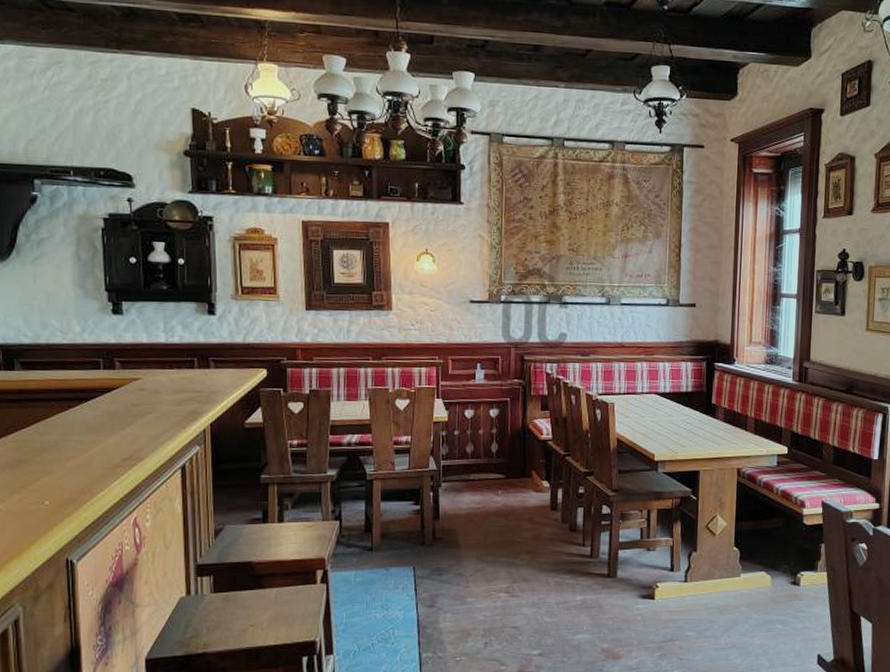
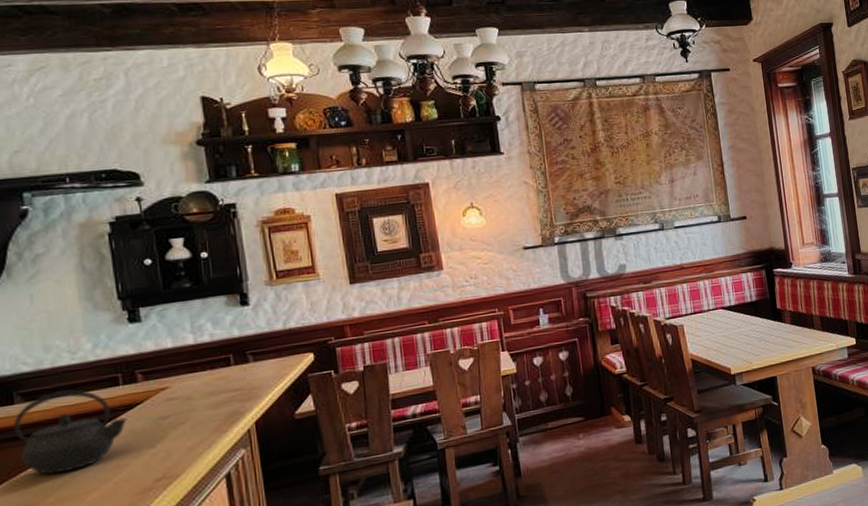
kettle: none [13,364,105,437] -> present [13,389,128,474]

